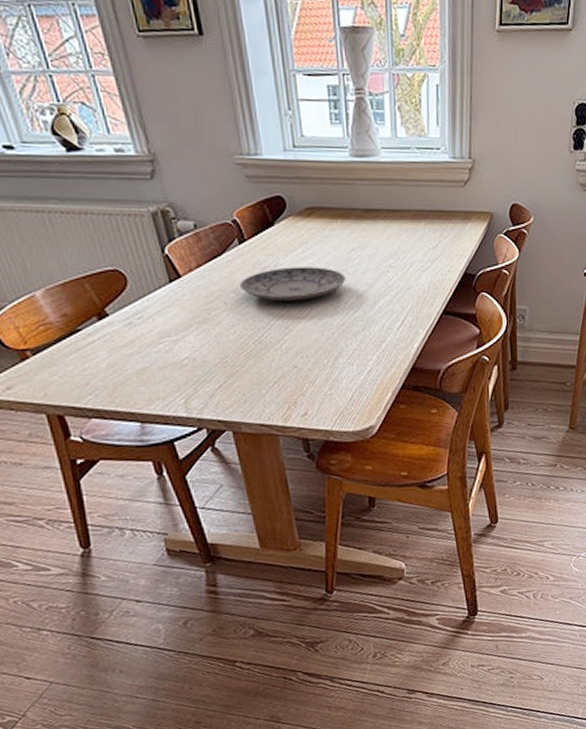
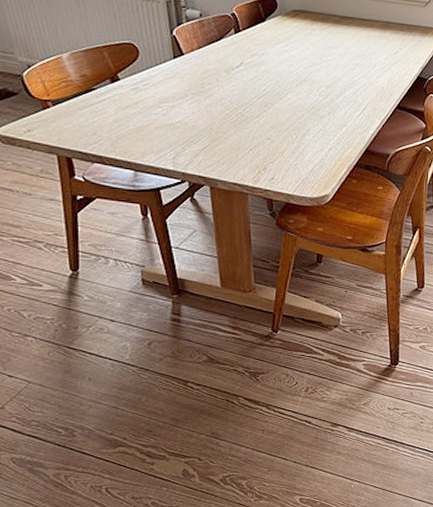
plate: present [240,267,345,300] -> none [231,56,319,85]

